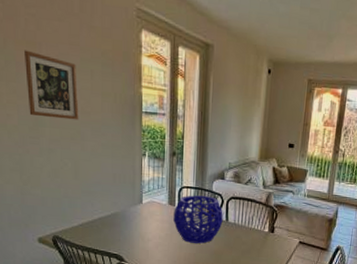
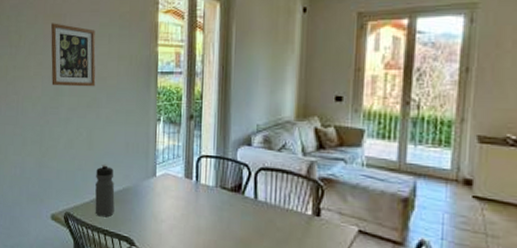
water bottle: none [84,192,104,239] -> present [95,164,115,217]
decorative bowl: present [173,195,223,244] -> none [190,166,251,228]

